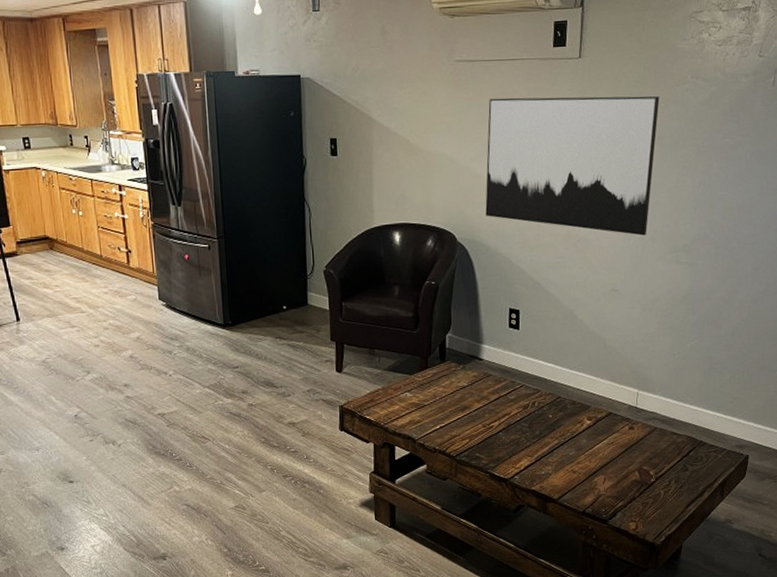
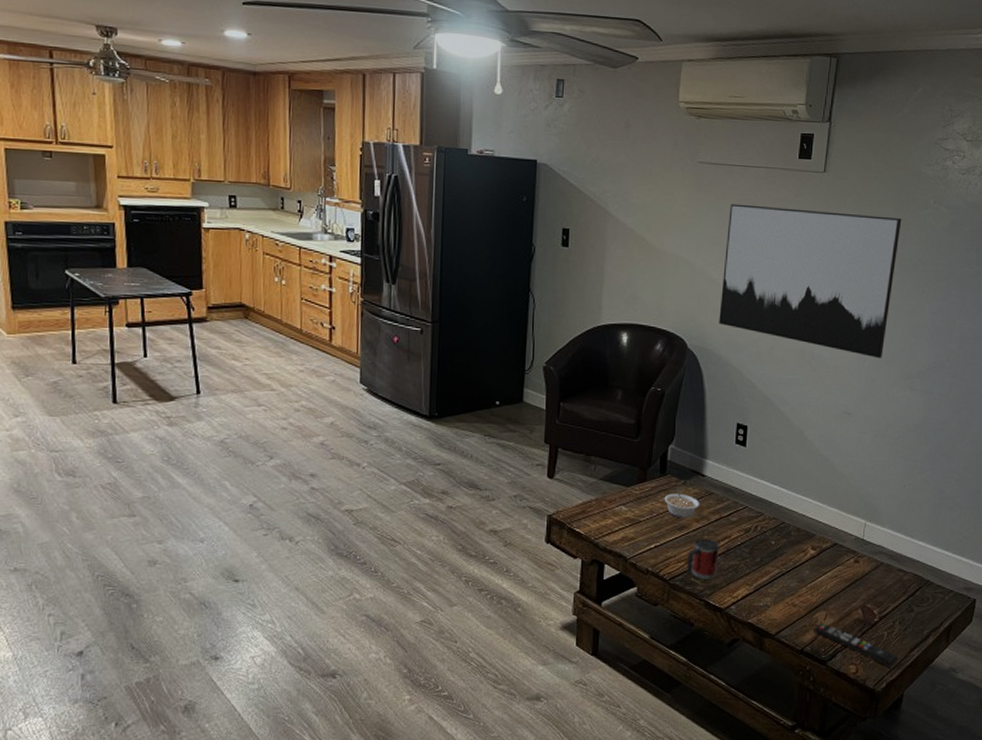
legume: none [445,373,479,400] -> present [664,488,700,519]
mug: none [470,417,500,454] -> present [686,538,719,579]
remote control: none [593,485,676,523] -> present [813,622,899,668]

